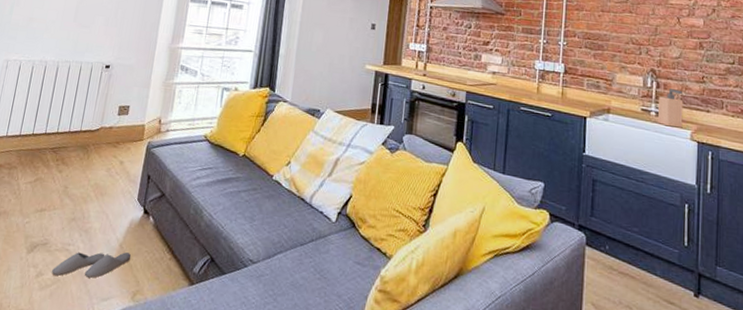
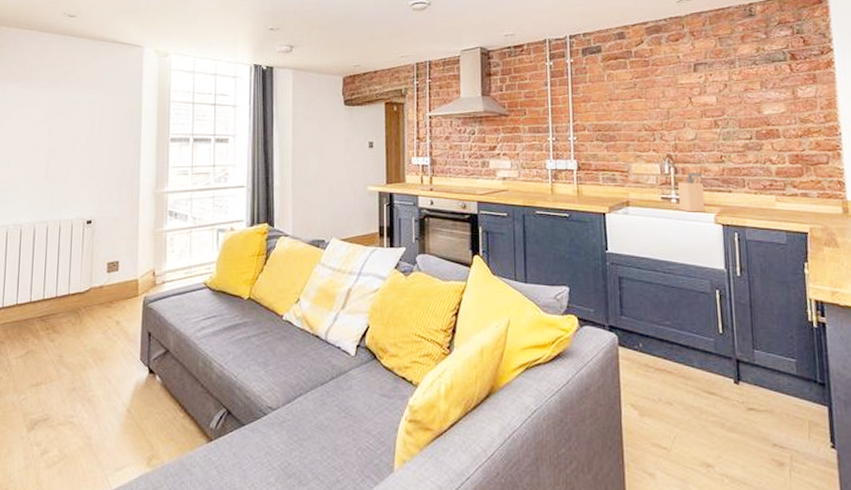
slippers: present [52,252,132,278] -> none [58,417,142,451]

